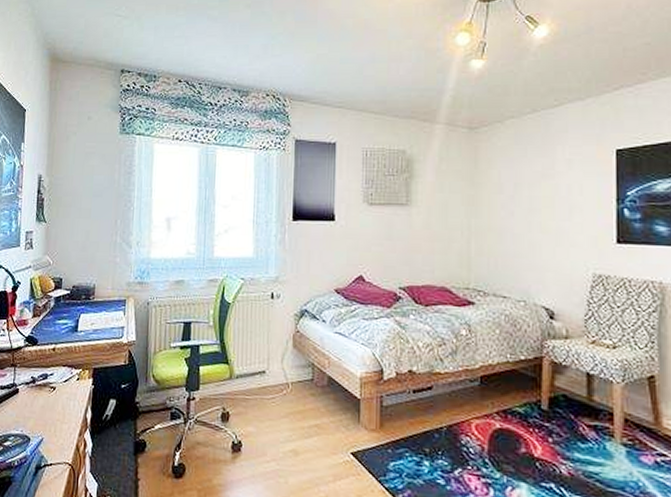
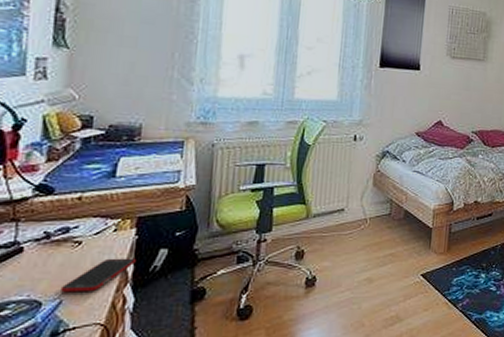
cell phone: none [41,404,93,433] -> present [59,258,136,293]

